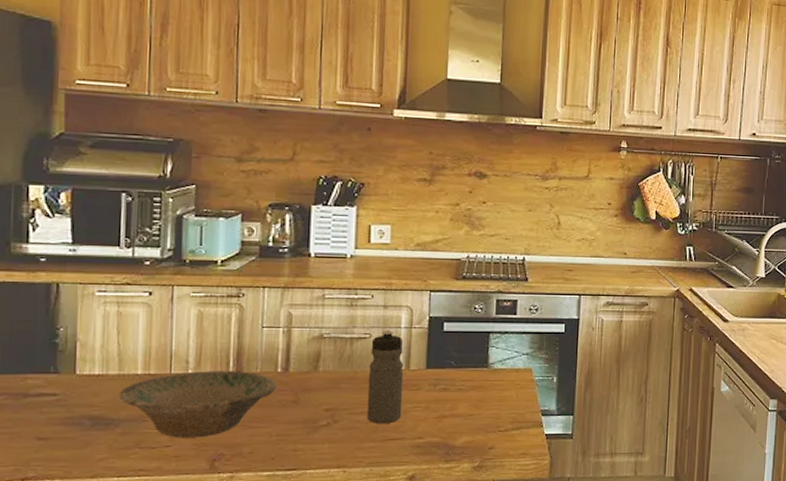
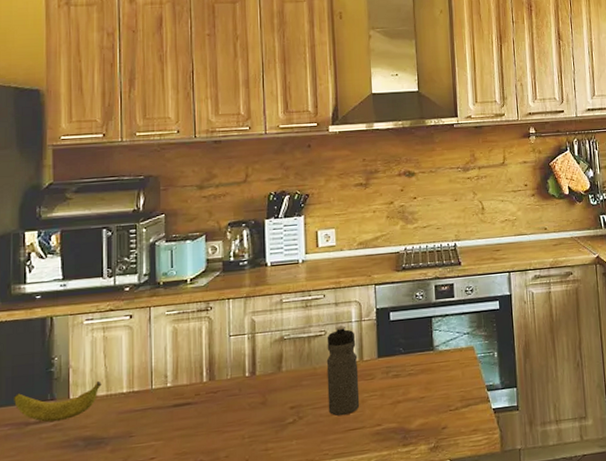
banana: none [10,358,113,397] -> present [13,380,102,422]
bowl: present [118,371,276,438] -> none [107,379,245,450]

